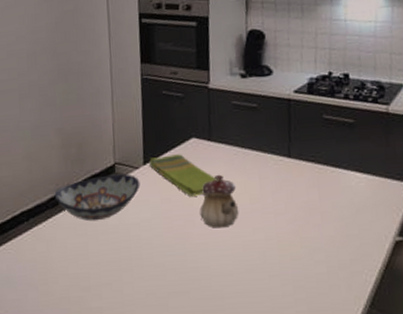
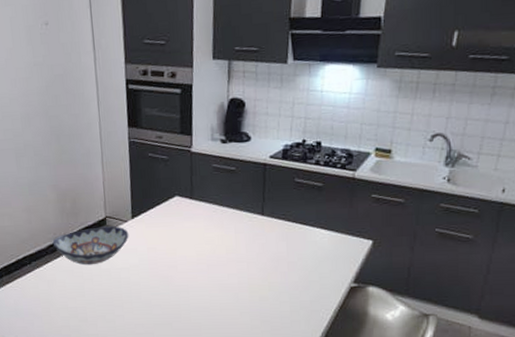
dish towel: present [149,154,217,196] -> none [137,210,197,246]
teapot: present [199,174,239,228] -> none [181,228,216,273]

